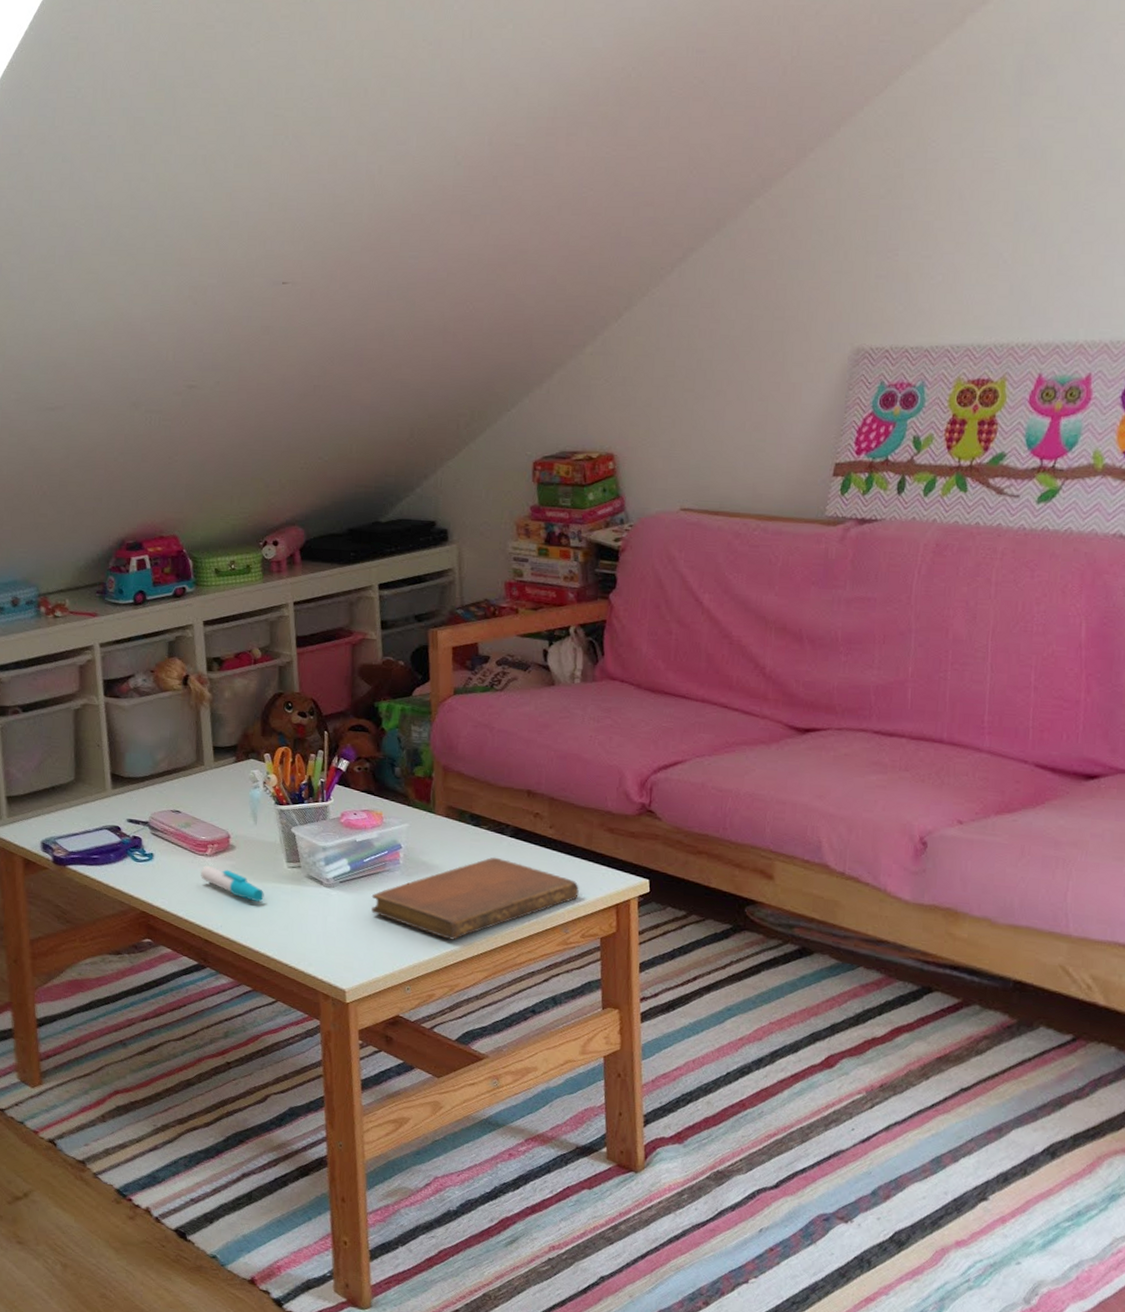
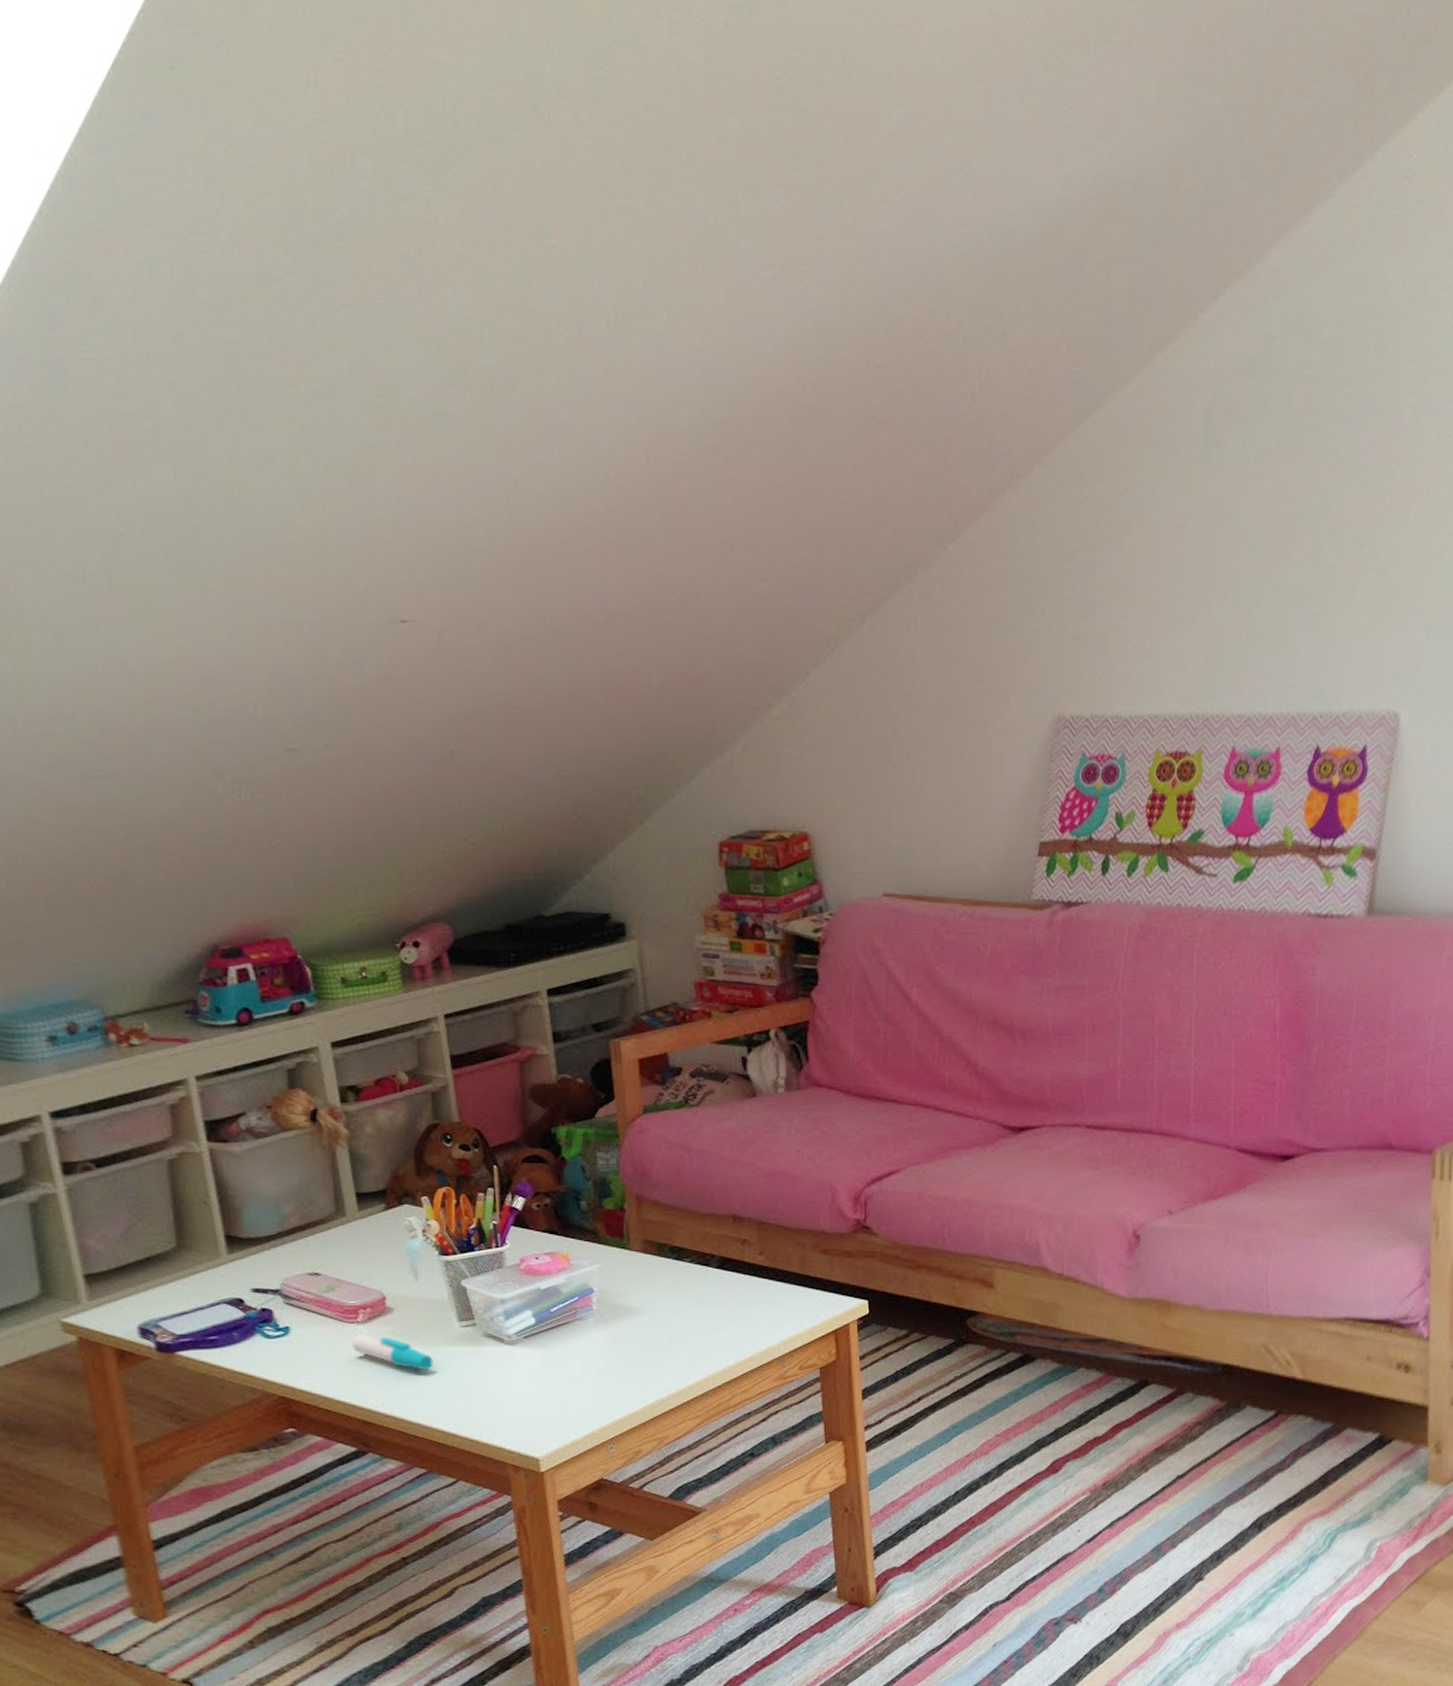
notebook: present [371,857,579,940] -> none [562,1292,794,1388]

